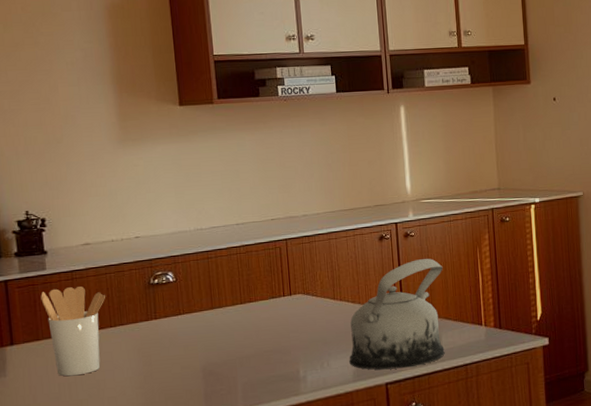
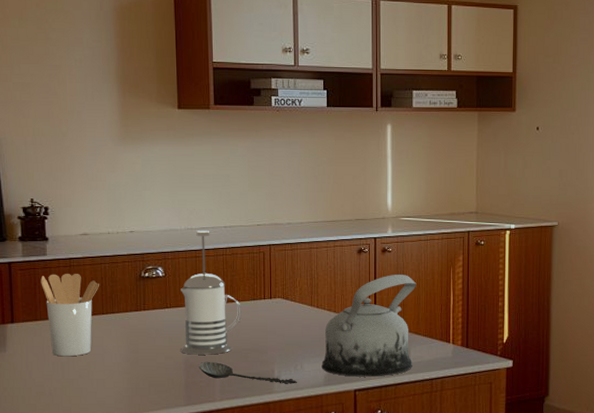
french press: none [193,229,261,362] -> present [180,230,241,355]
spoon: none [217,367,325,385] -> present [198,361,297,385]

